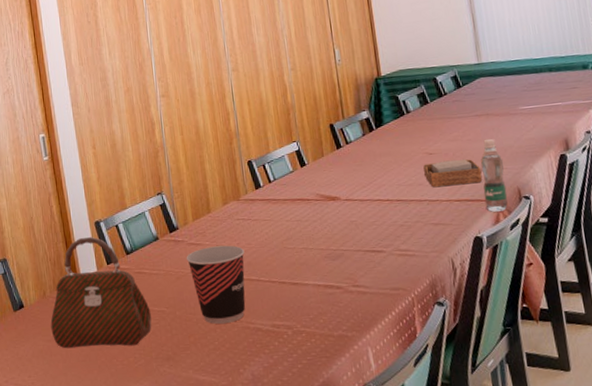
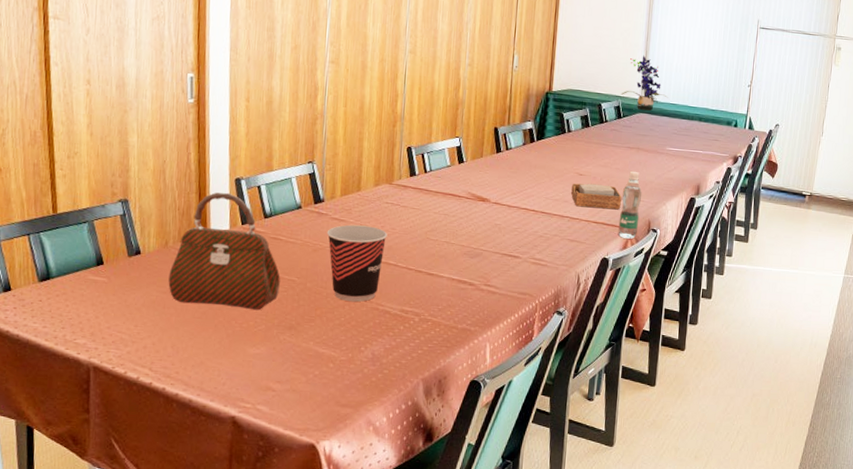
flower arrangement: none [455,18,508,75] -> present [621,55,668,112]

